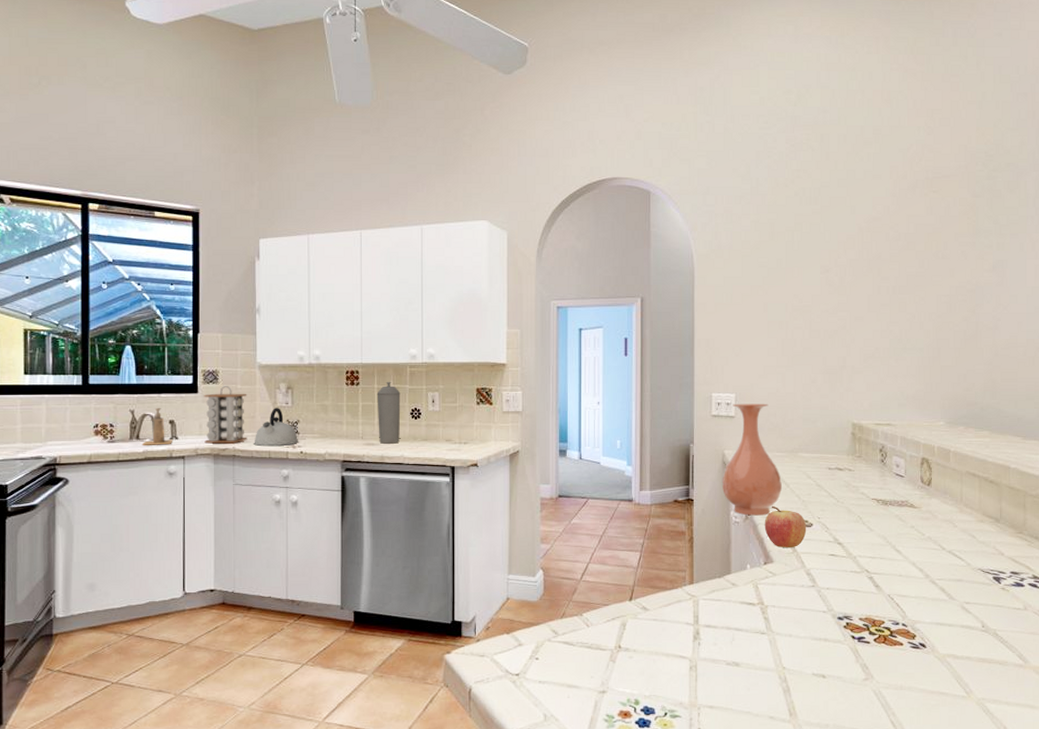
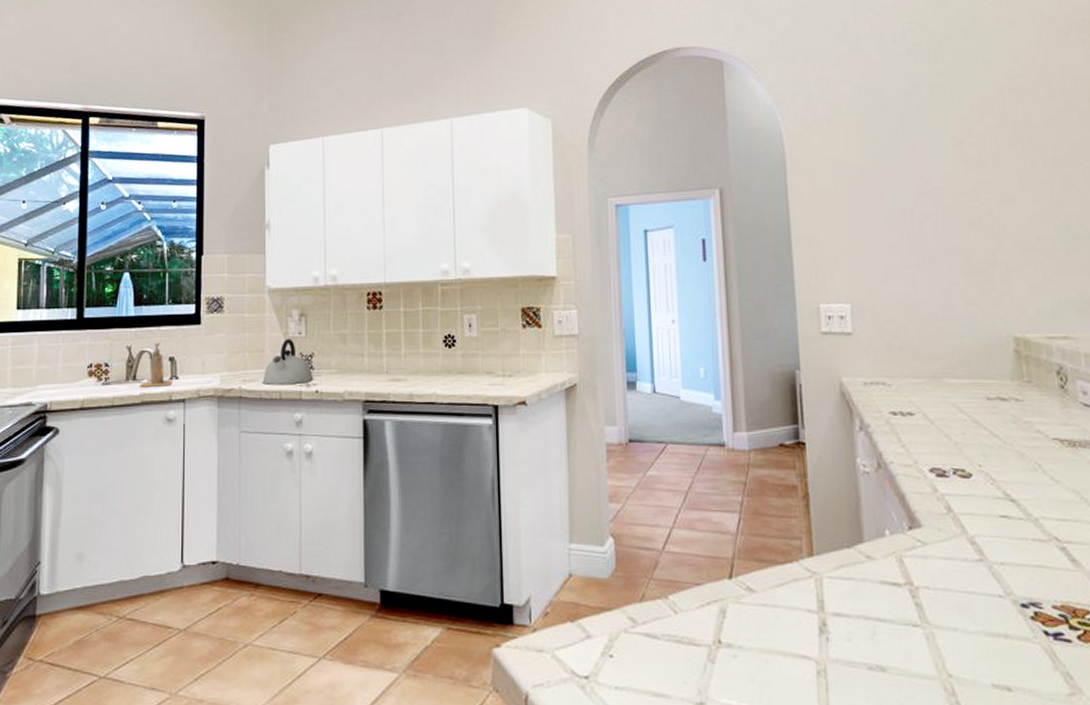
spice rack: present [204,385,248,445] -> none [207,314,256,385]
canister: present [376,382,401,444] -> none [403,304,432,379]
vase: present [721,403,782,516] -> none [841,315,925,464]
fruit: present [764,507,807,548] -> none [904,451,965,508]

